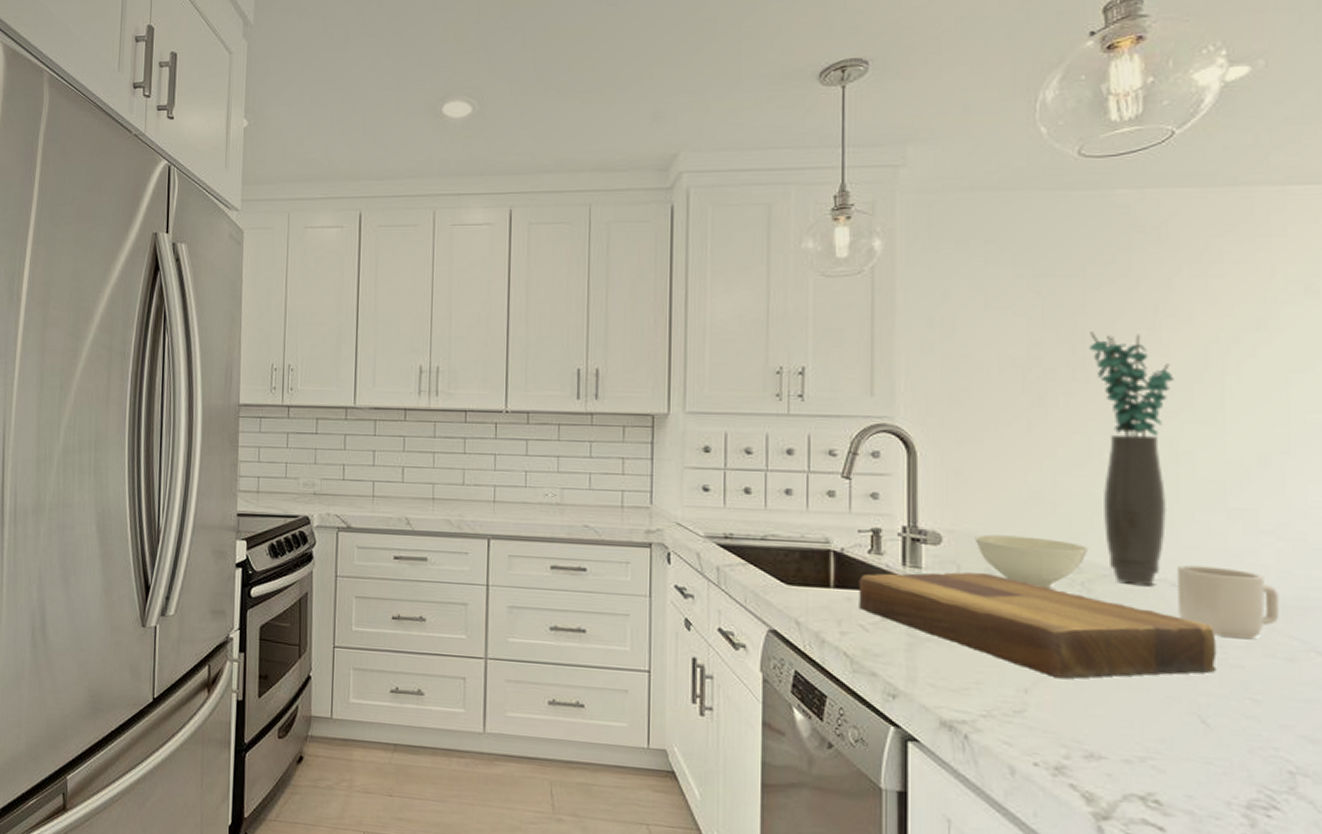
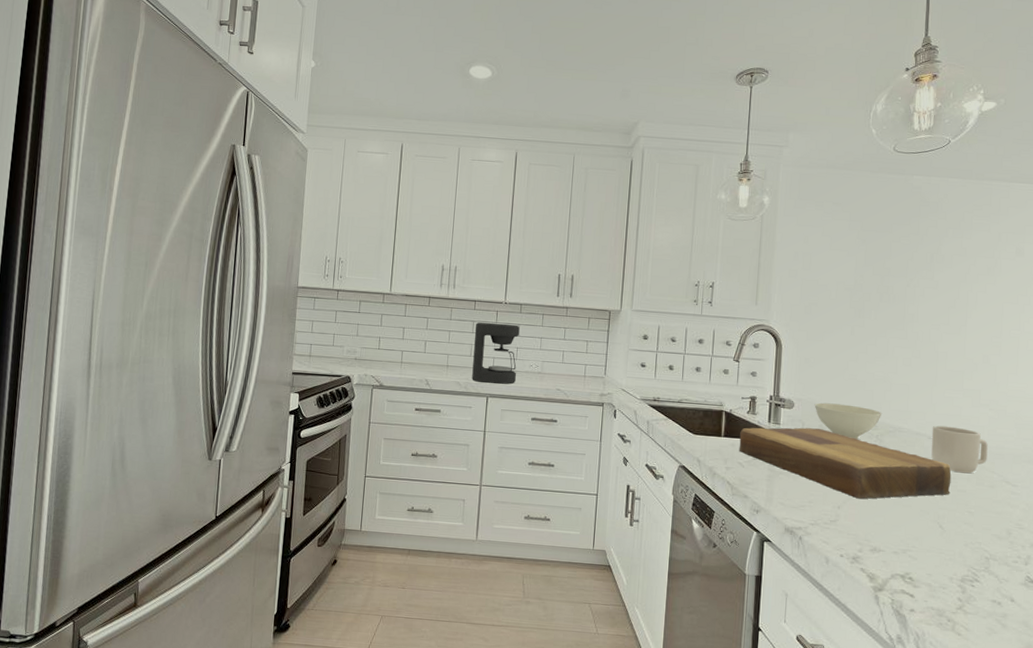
coffee maker: none [466,438,528,522] -> present [472,322,520,385]
vase: present [1088,332,1174,585] -> none [891,269,939,438]

